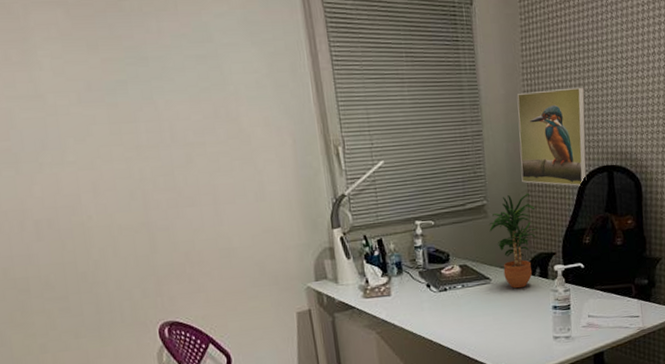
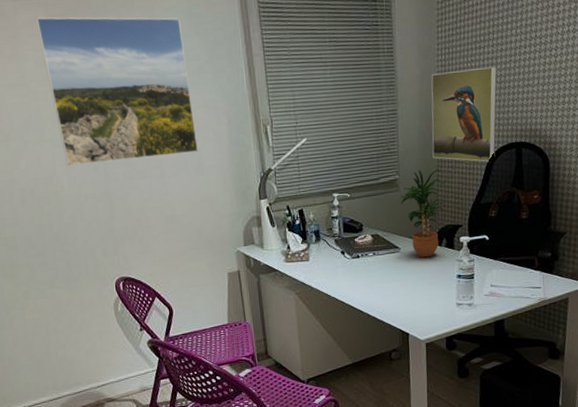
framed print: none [52,18,258,192] -> present [35,17,198,166]

